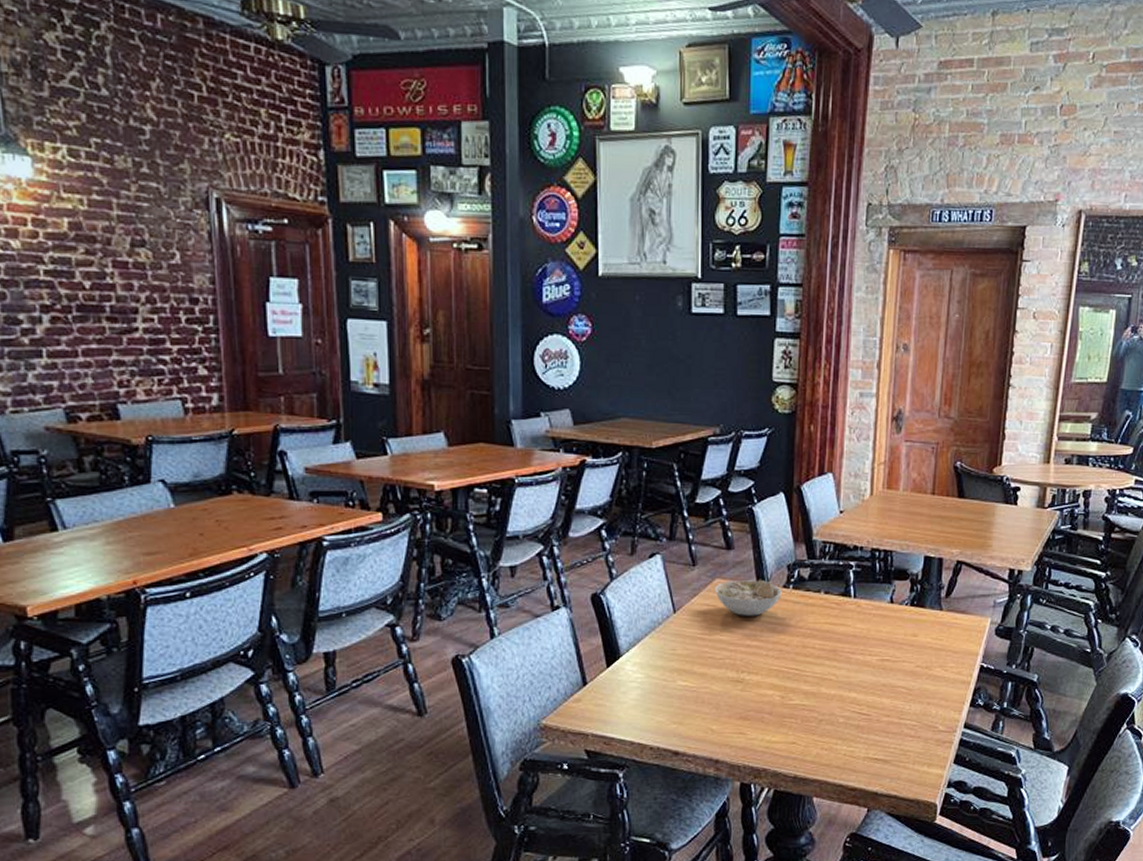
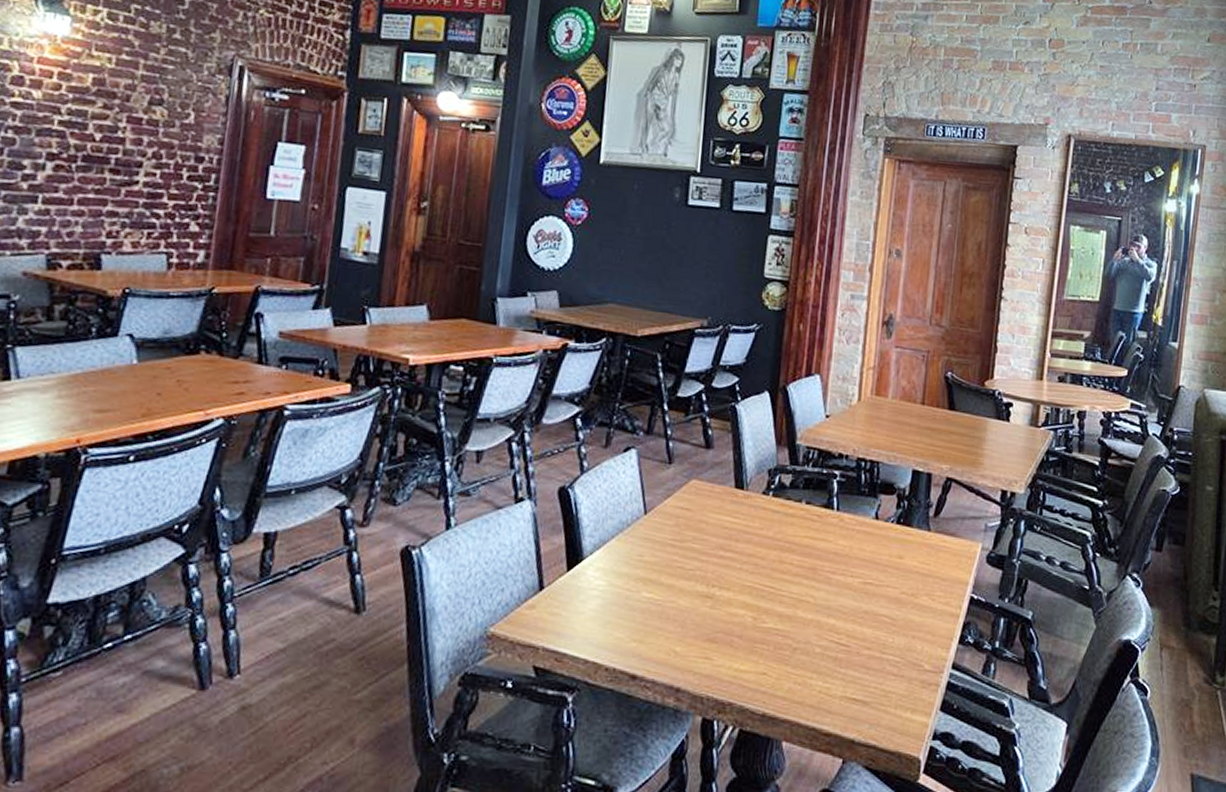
bowl: present [714,579,782,616] -> none [689,482,761,524]

